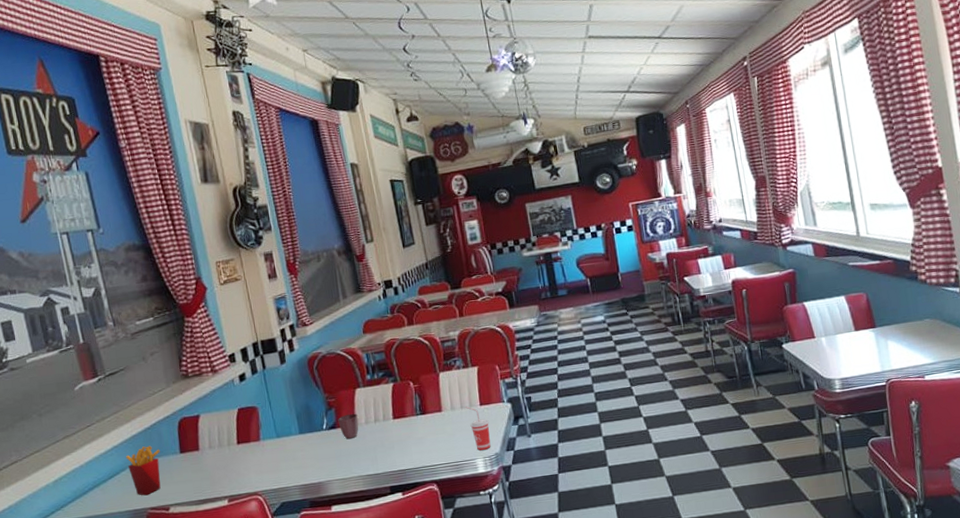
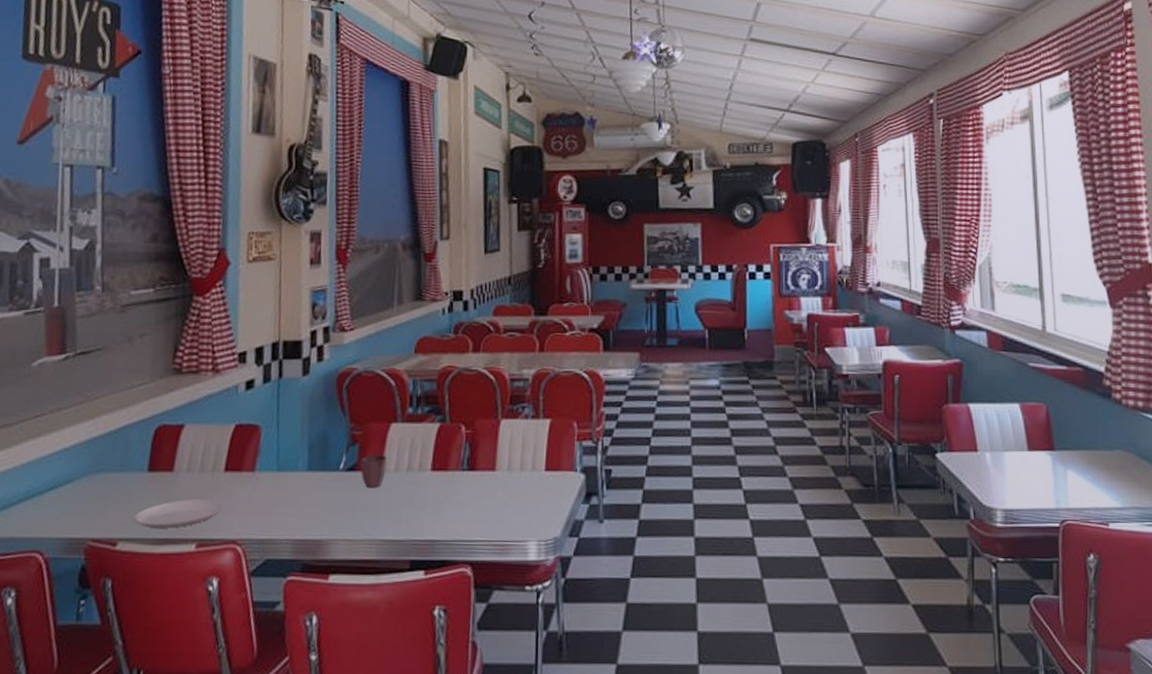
french fries: present [125,445,161,496] -> none [75,454,124,521]
plate: none [178,466,242,494] -> present [134,498,223,528]
beverage cup: present [466,407,491,450] -> none [527,470,553,530]

